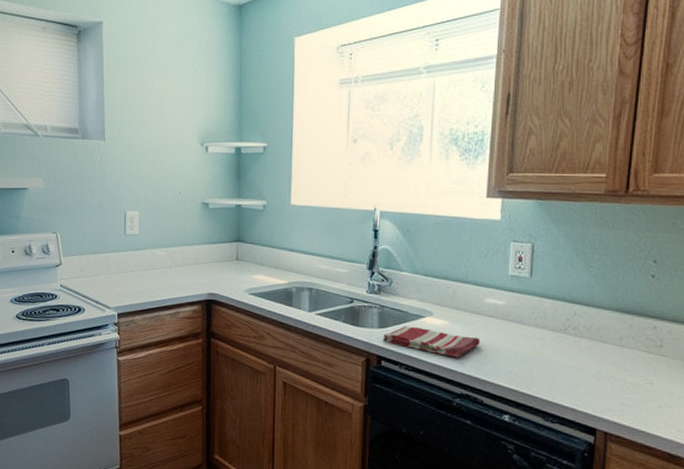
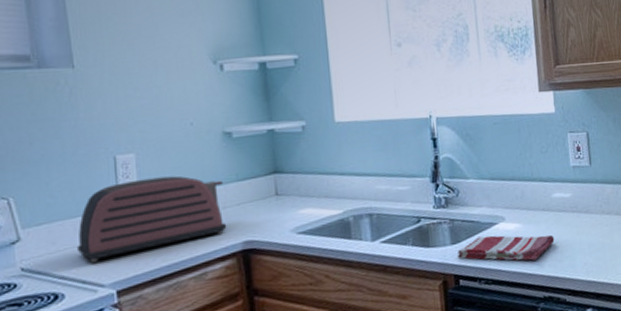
toaster: none [95,232,199,289] -> present [76,176,227,262]

